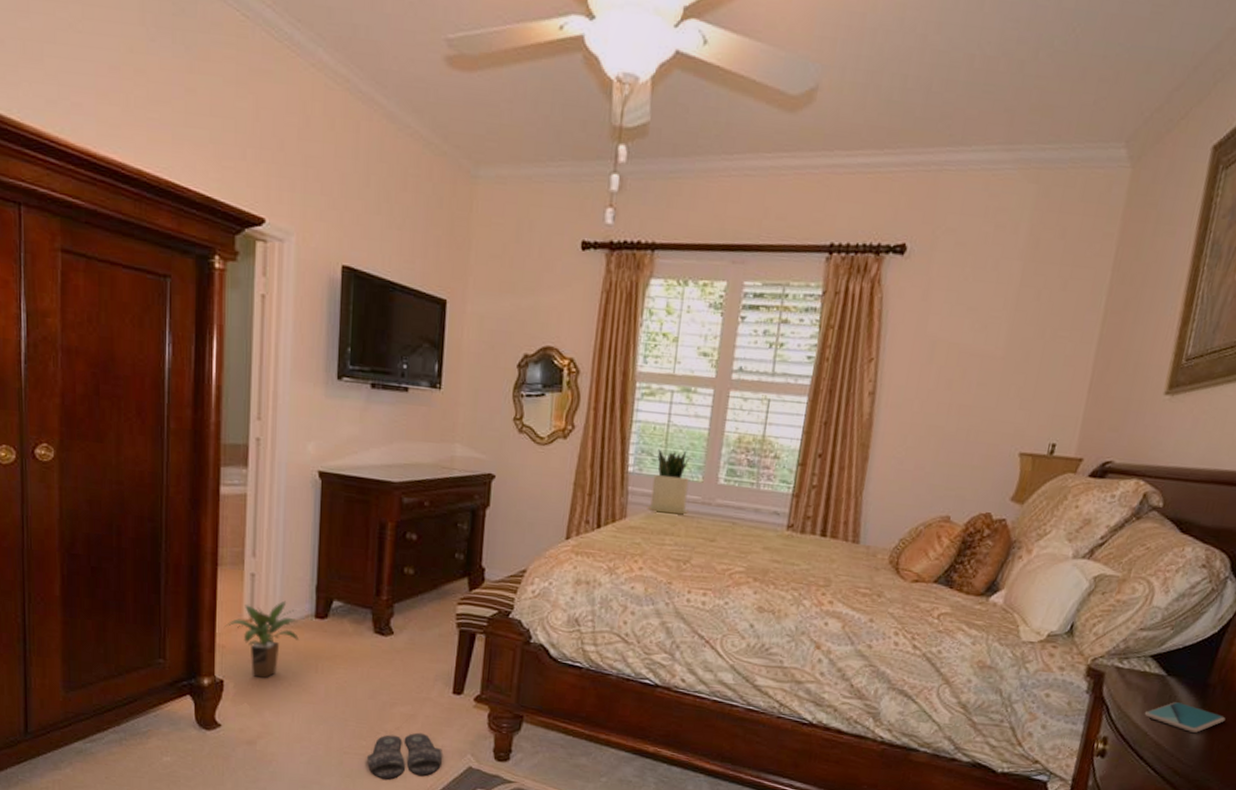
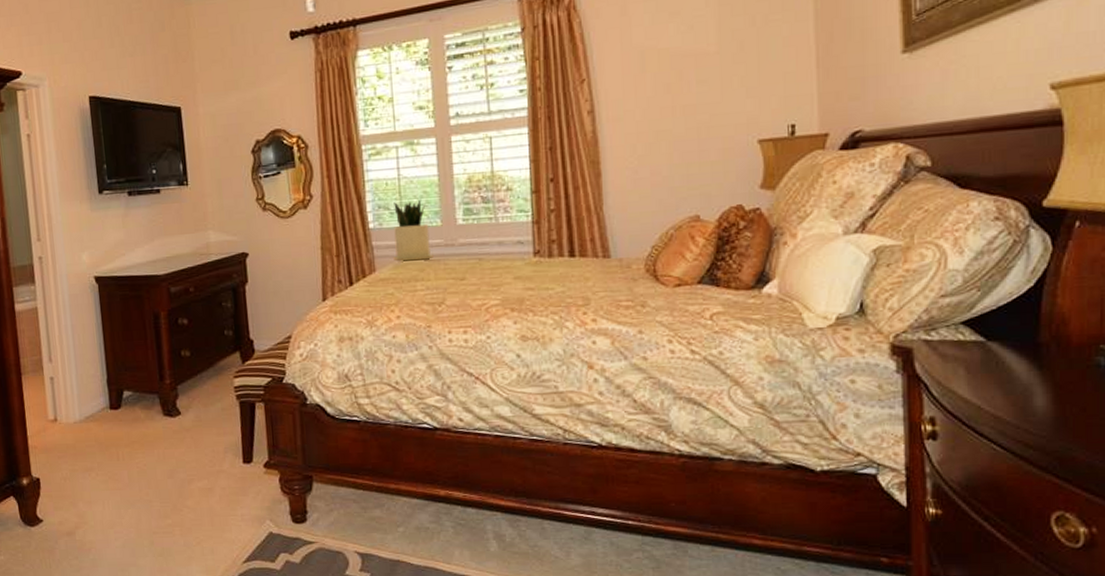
potted plant: present [223,600,299,678] -> none [33,397,99,473]
slippers: present [366,732,443,780] -> none [174,505,244,554]
smartphone: present [1144,702,1226,733] -> none [971,368,1071,399]

